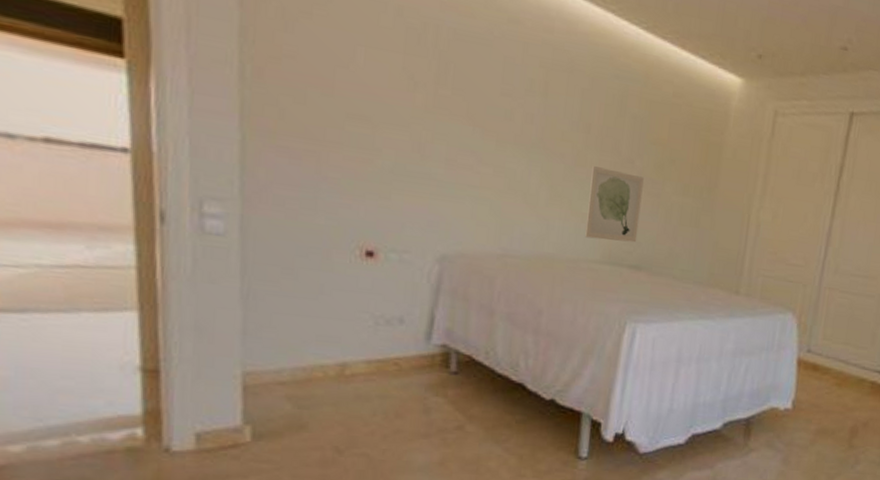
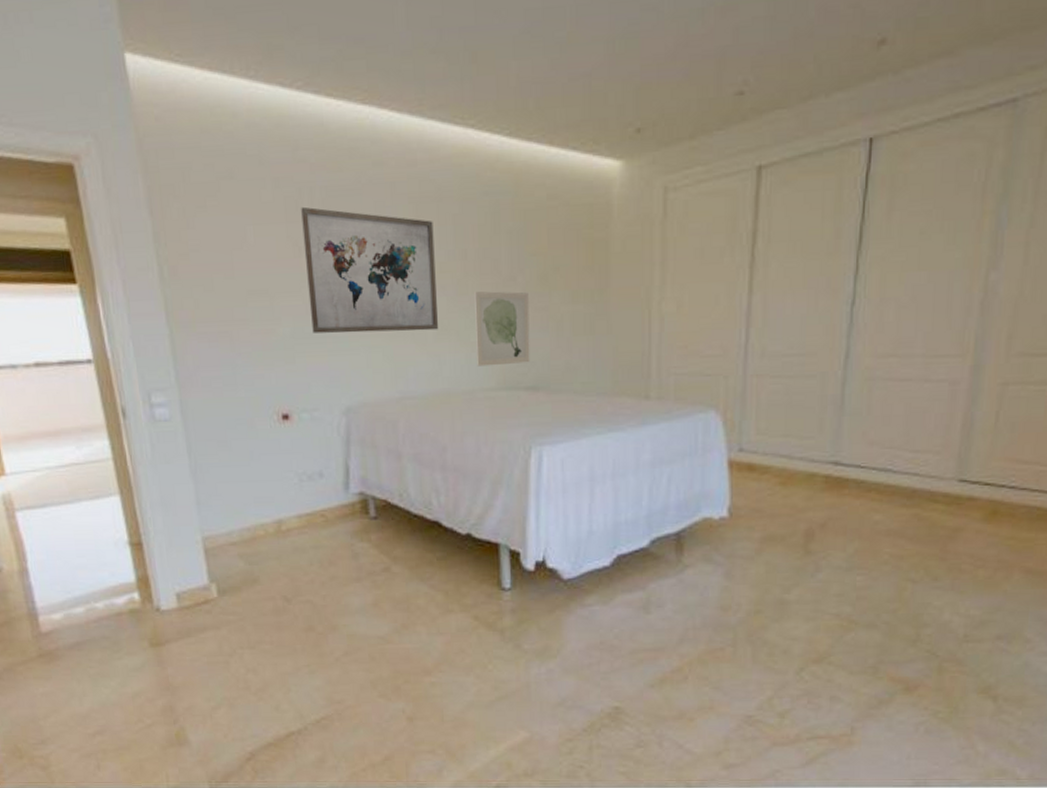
wall art: none [416,41,562,195] -> present [300,206,438,333]

